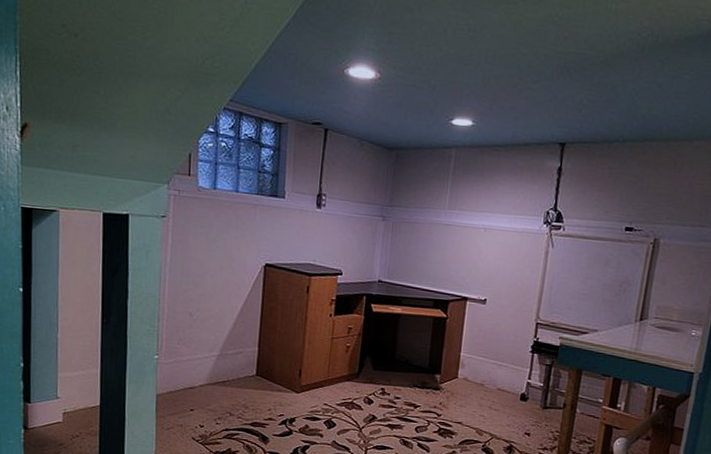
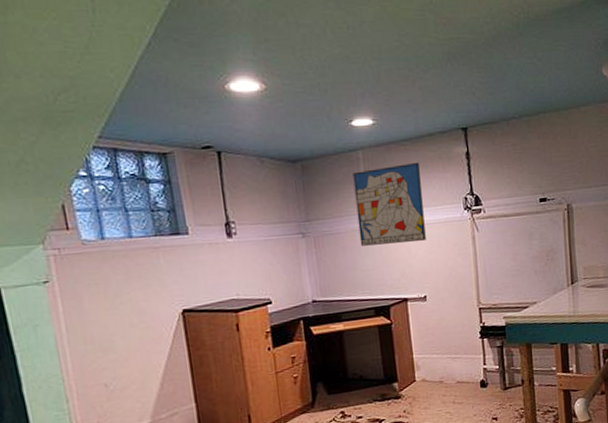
wall art: none [434,168,509,246] -> present [352,162,426,246]

